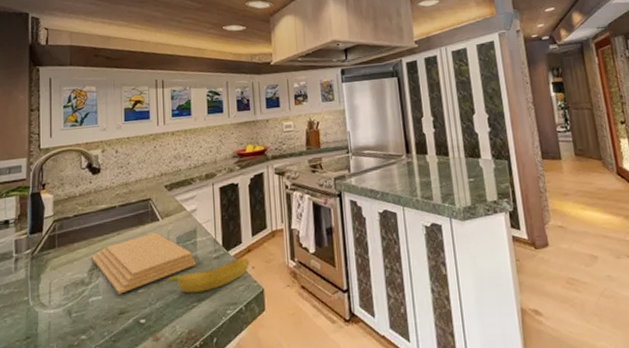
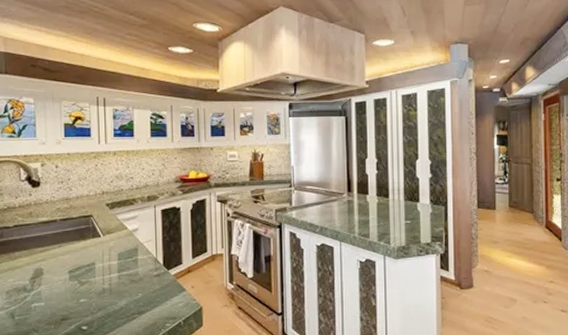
cutting board: present [91,233,196,294] -> none [32,248,137,302]
banana: present [167,258,249,294] -> none [108,278,189,306]

